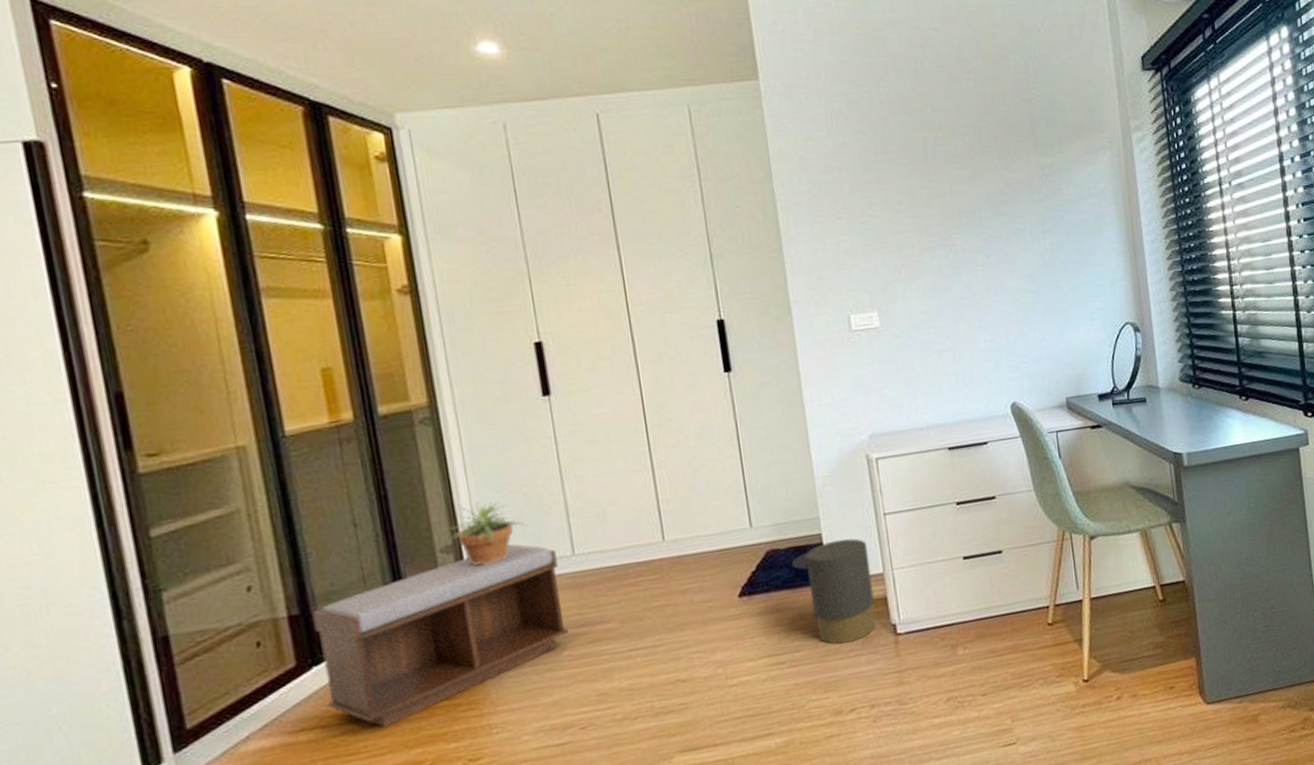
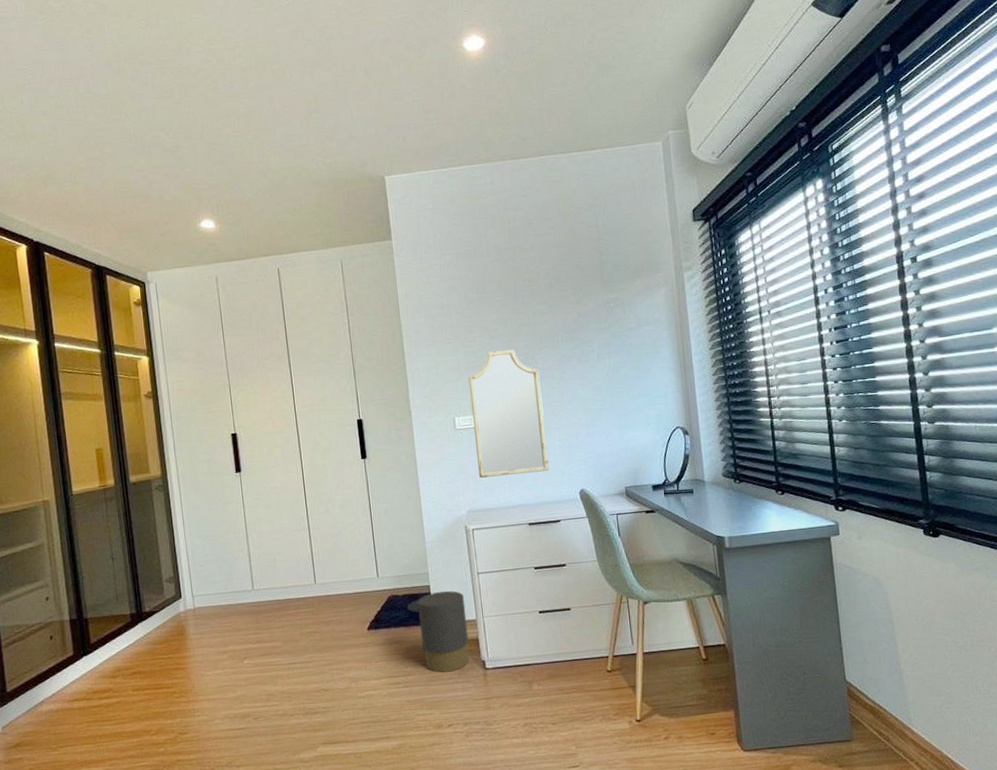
bench: present [312,544,569,728] -> none [84,579,248,704]
potted plant: present [439,501,528,566] -> none [166,547,223,593]
home mirror: none [866,226,973,392] -> present [468,349,549,478]

